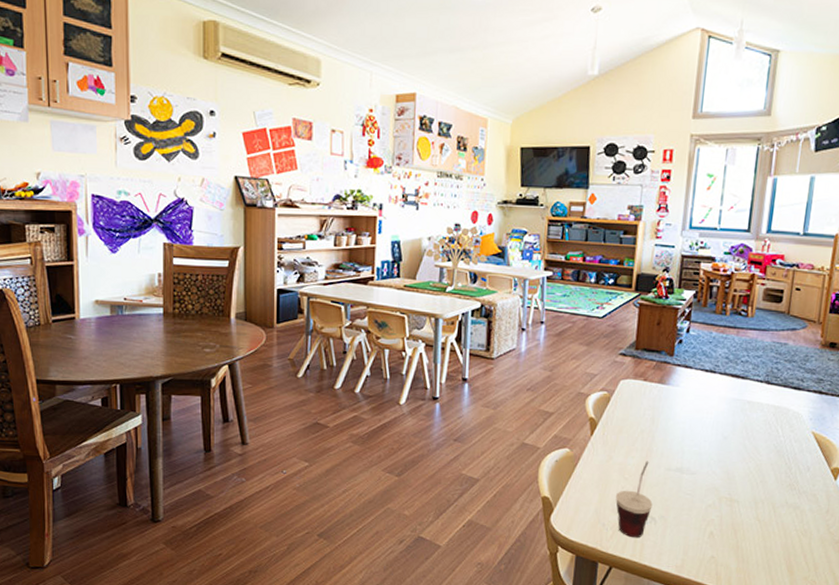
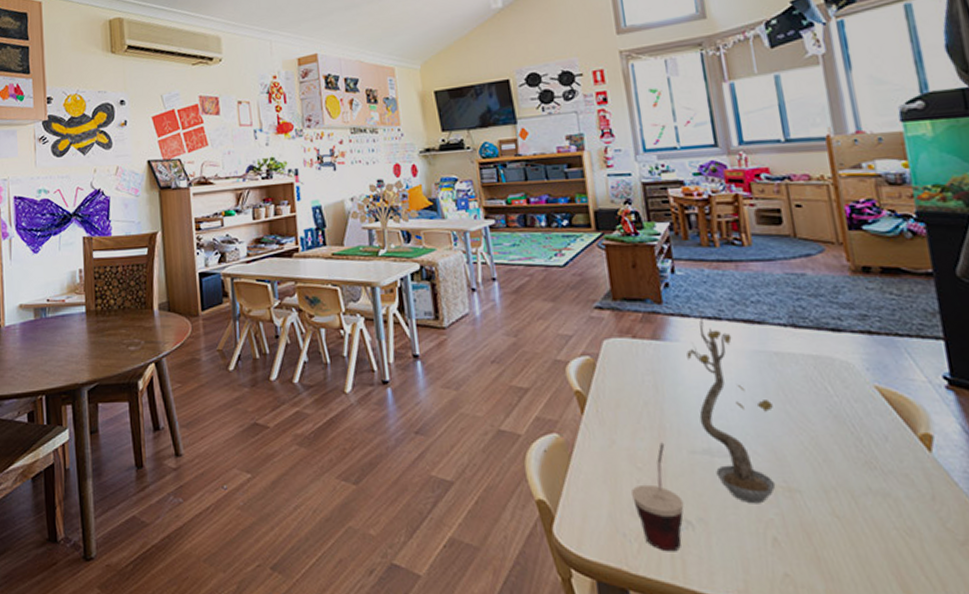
plant: none [679,363,736,509] -> present [687,309,776,504]

